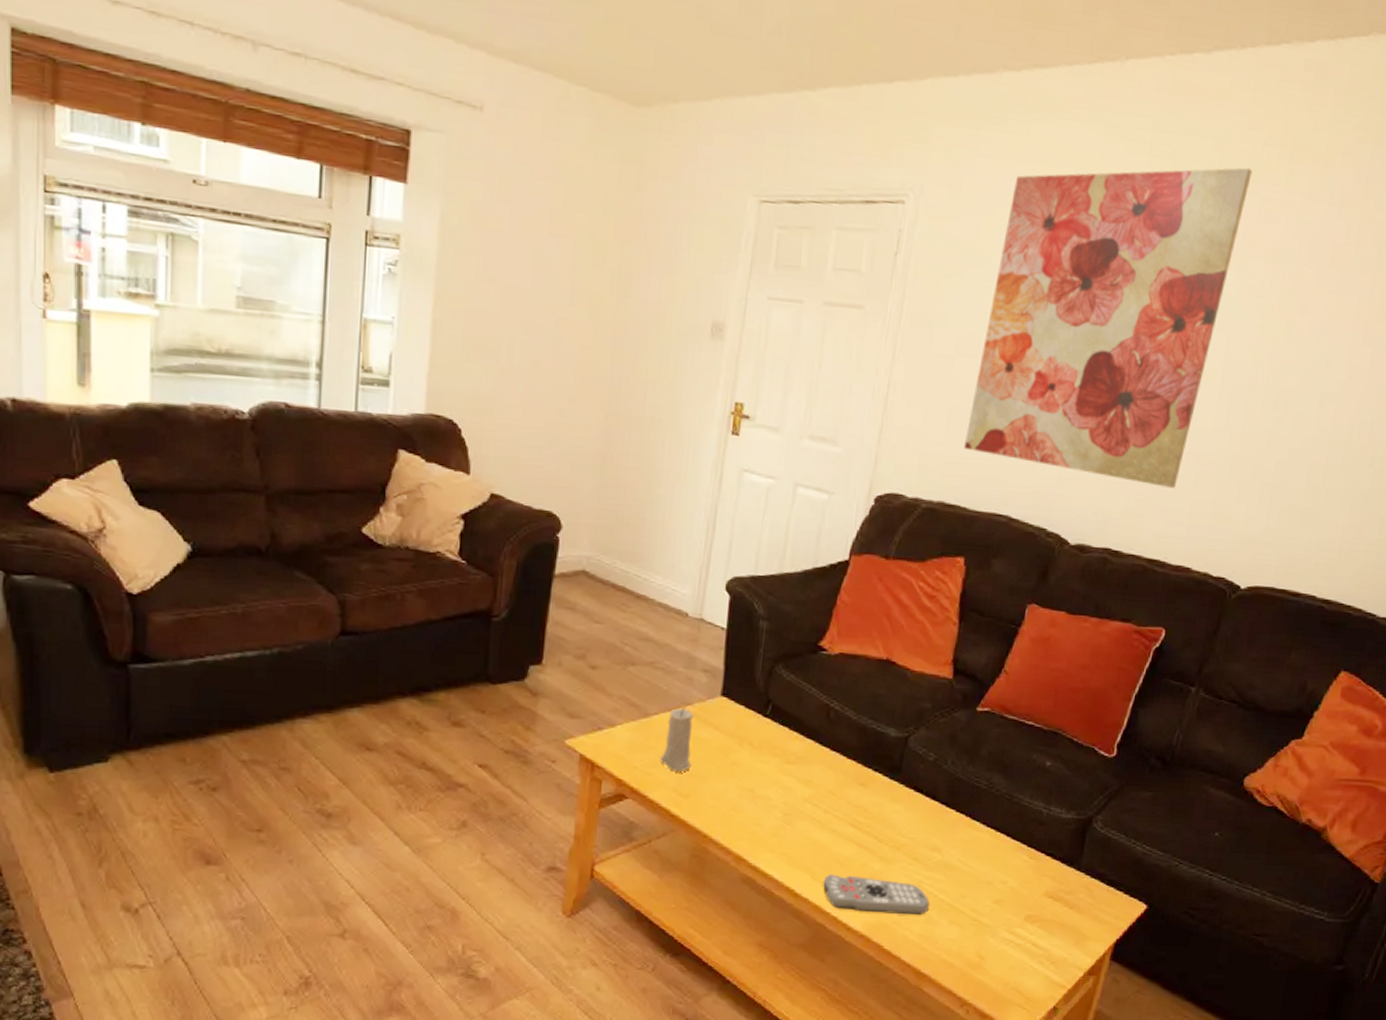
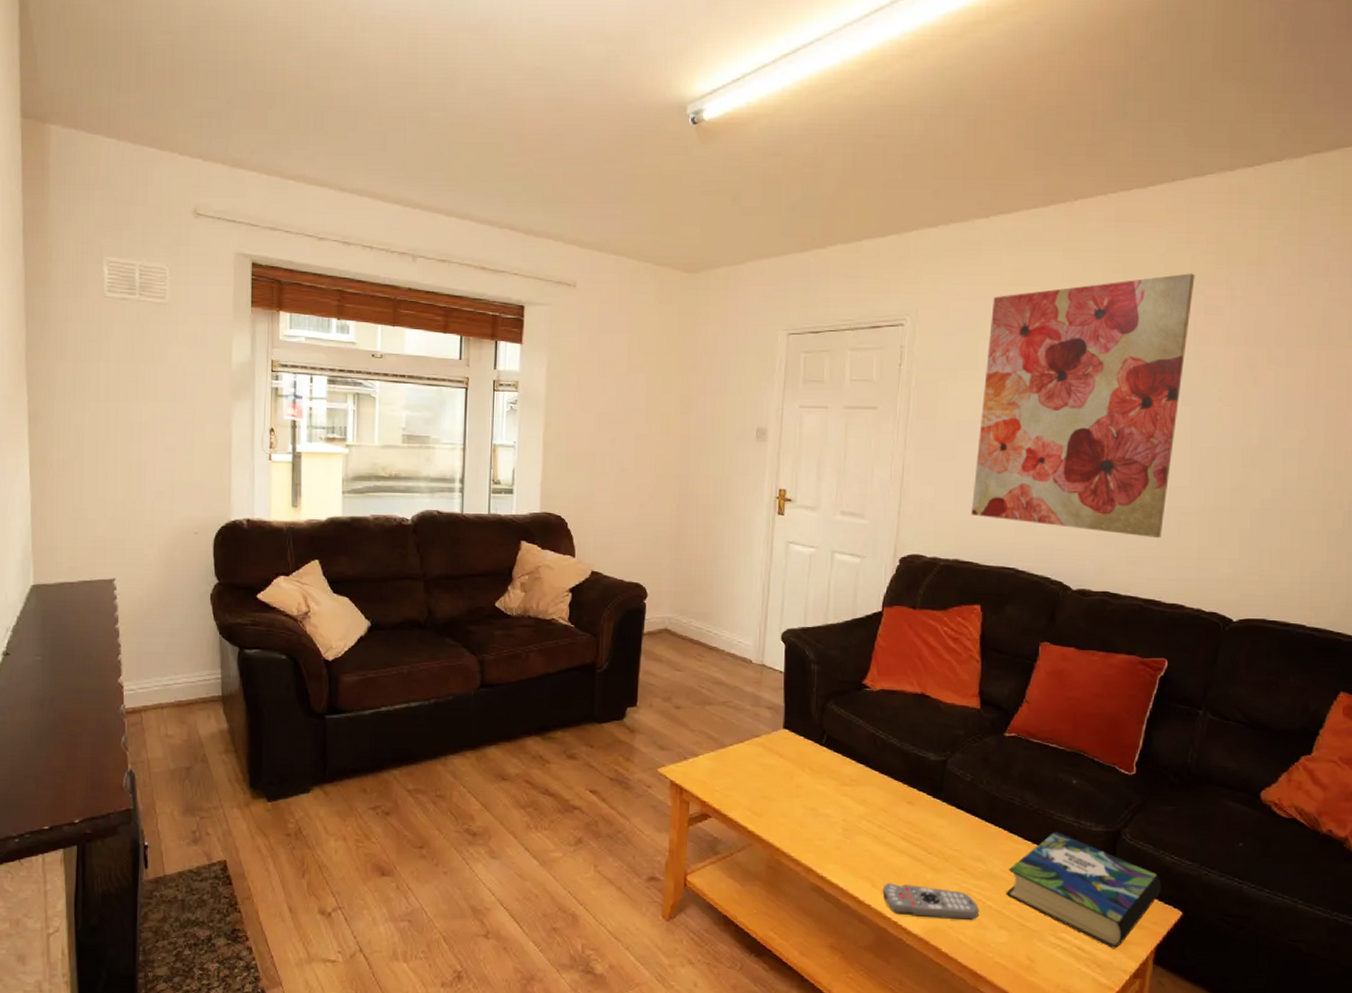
candle: present [660,705,694,771] -> none [736,737,762,793]
book: none [961,818,1129,945] -> present [1006,831,1162,949]

